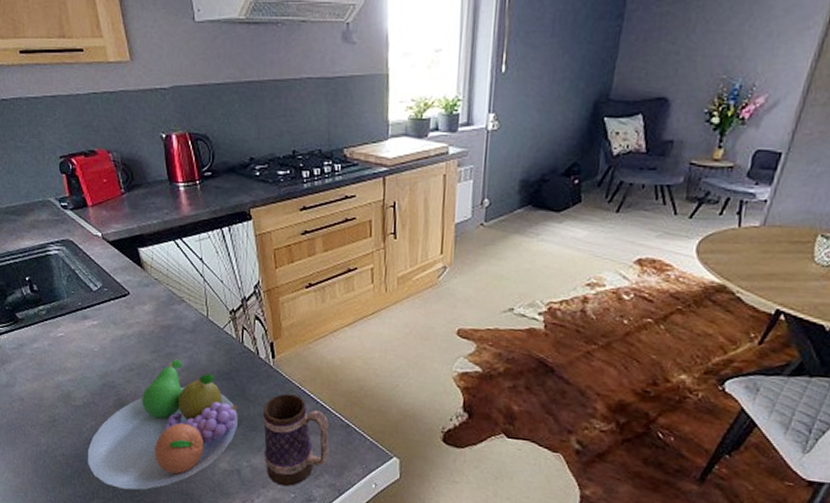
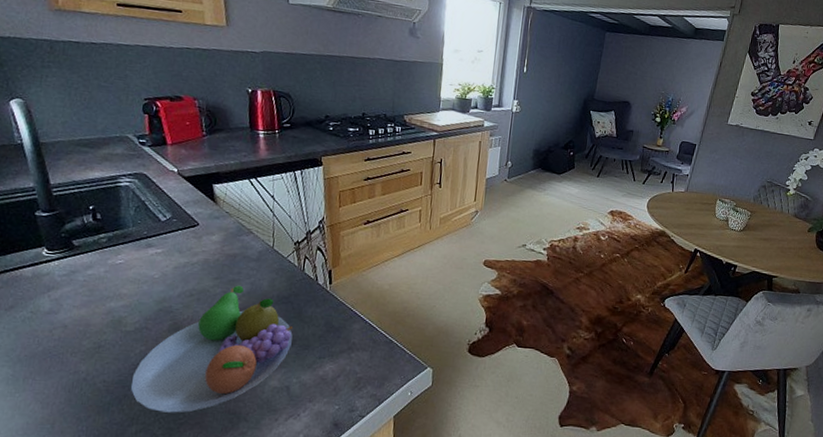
mug: present [263,393,329,487] -> none [314,315,375,400]

